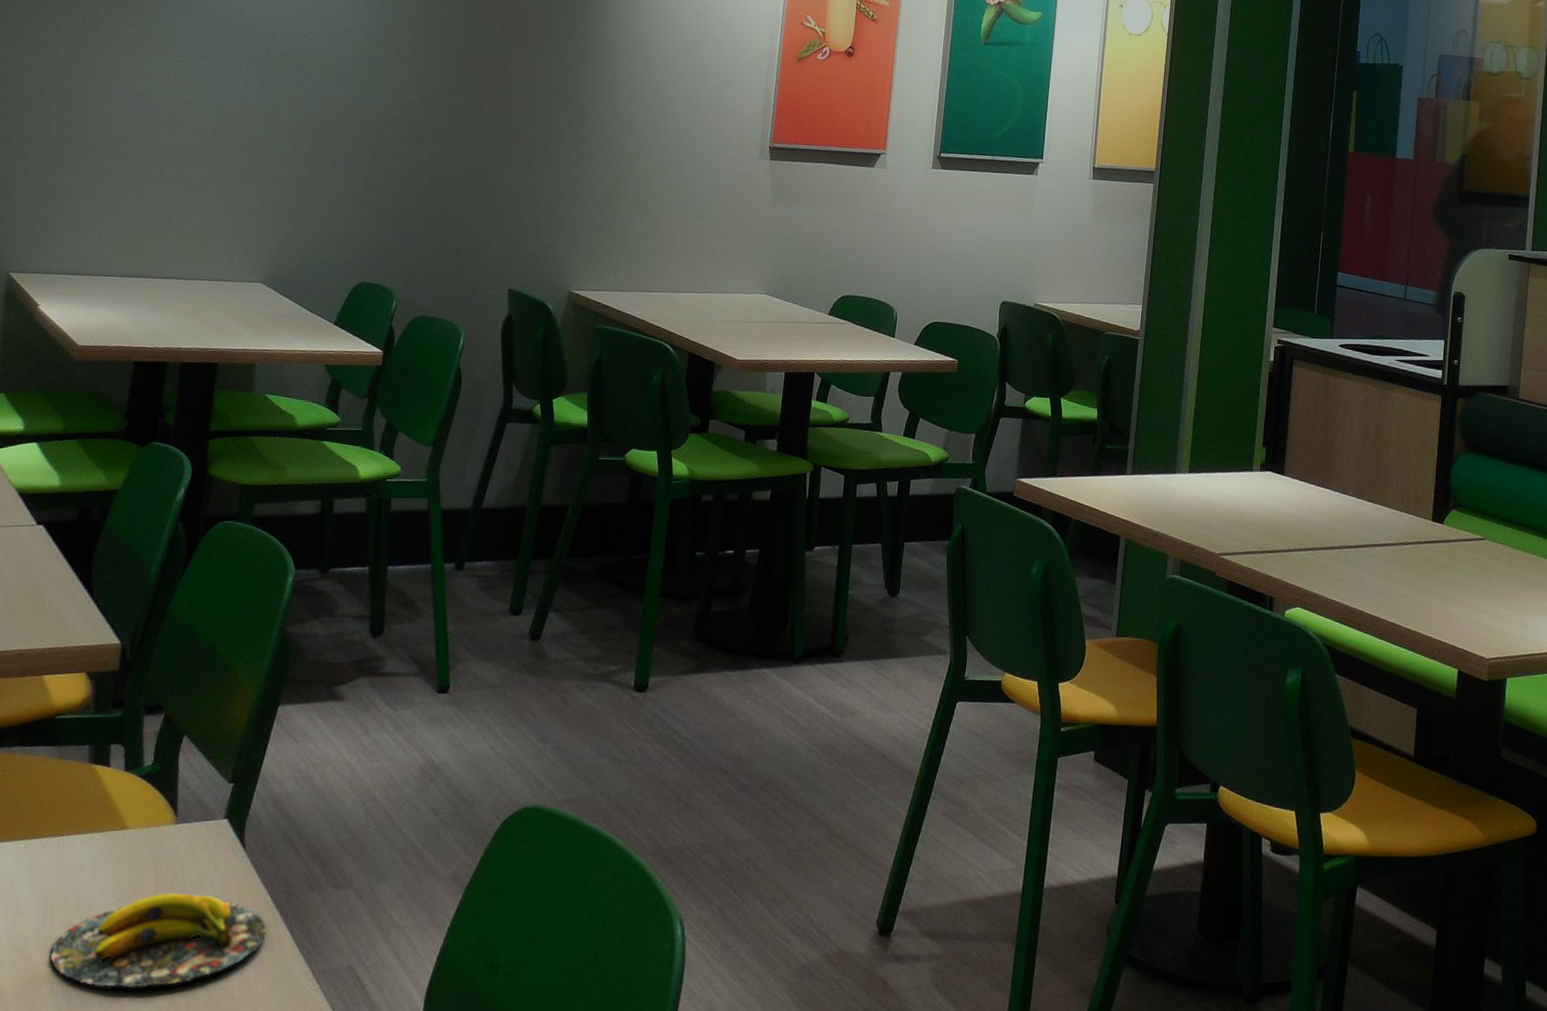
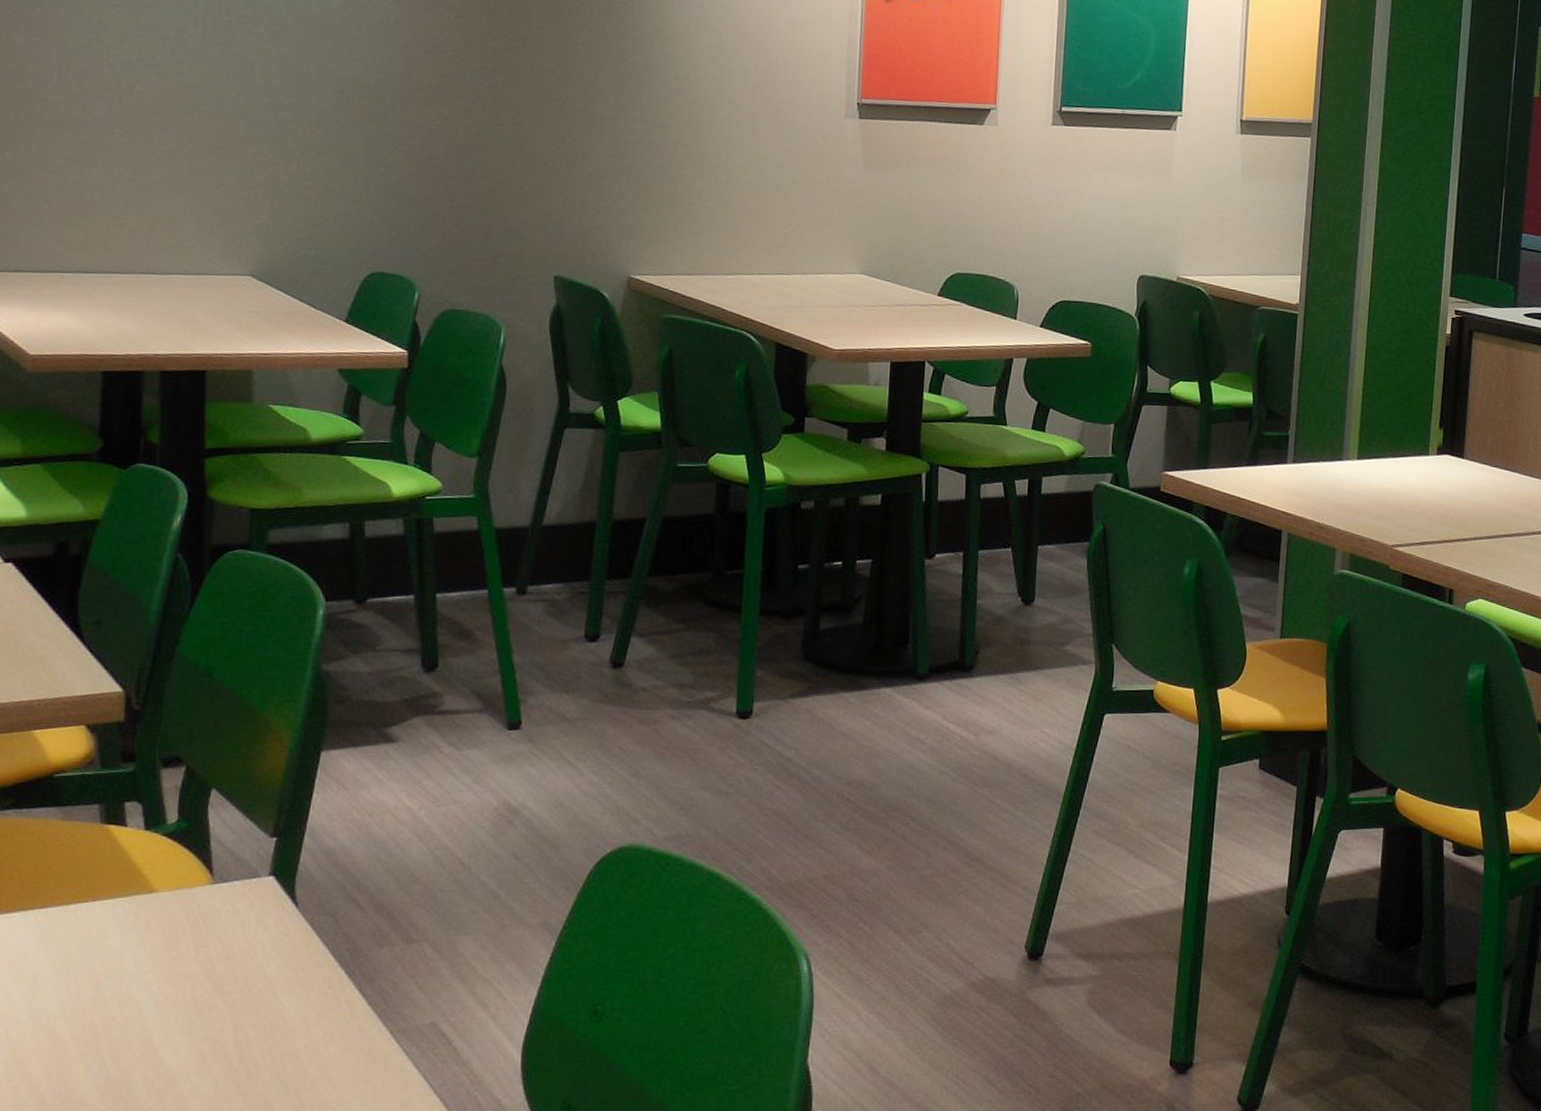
banana: present [50,893,267,989] -> none [80,957,332,1060]

